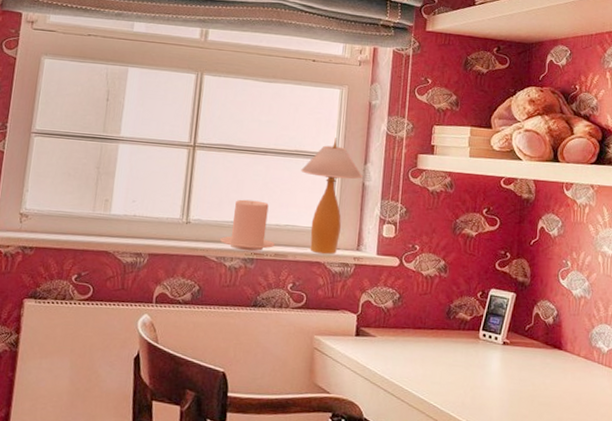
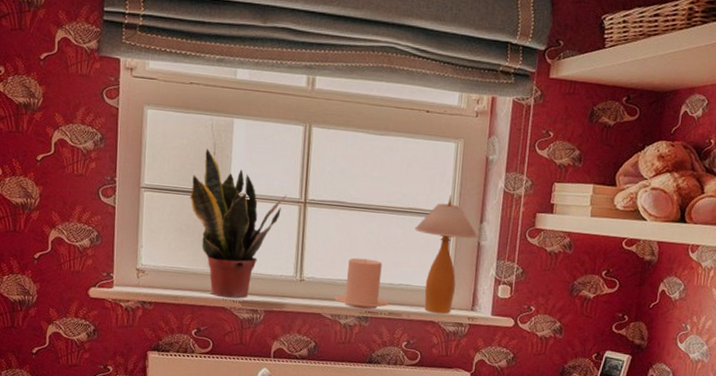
potted plant: none [80,96,177,243] -> present [190,149,287,299]

